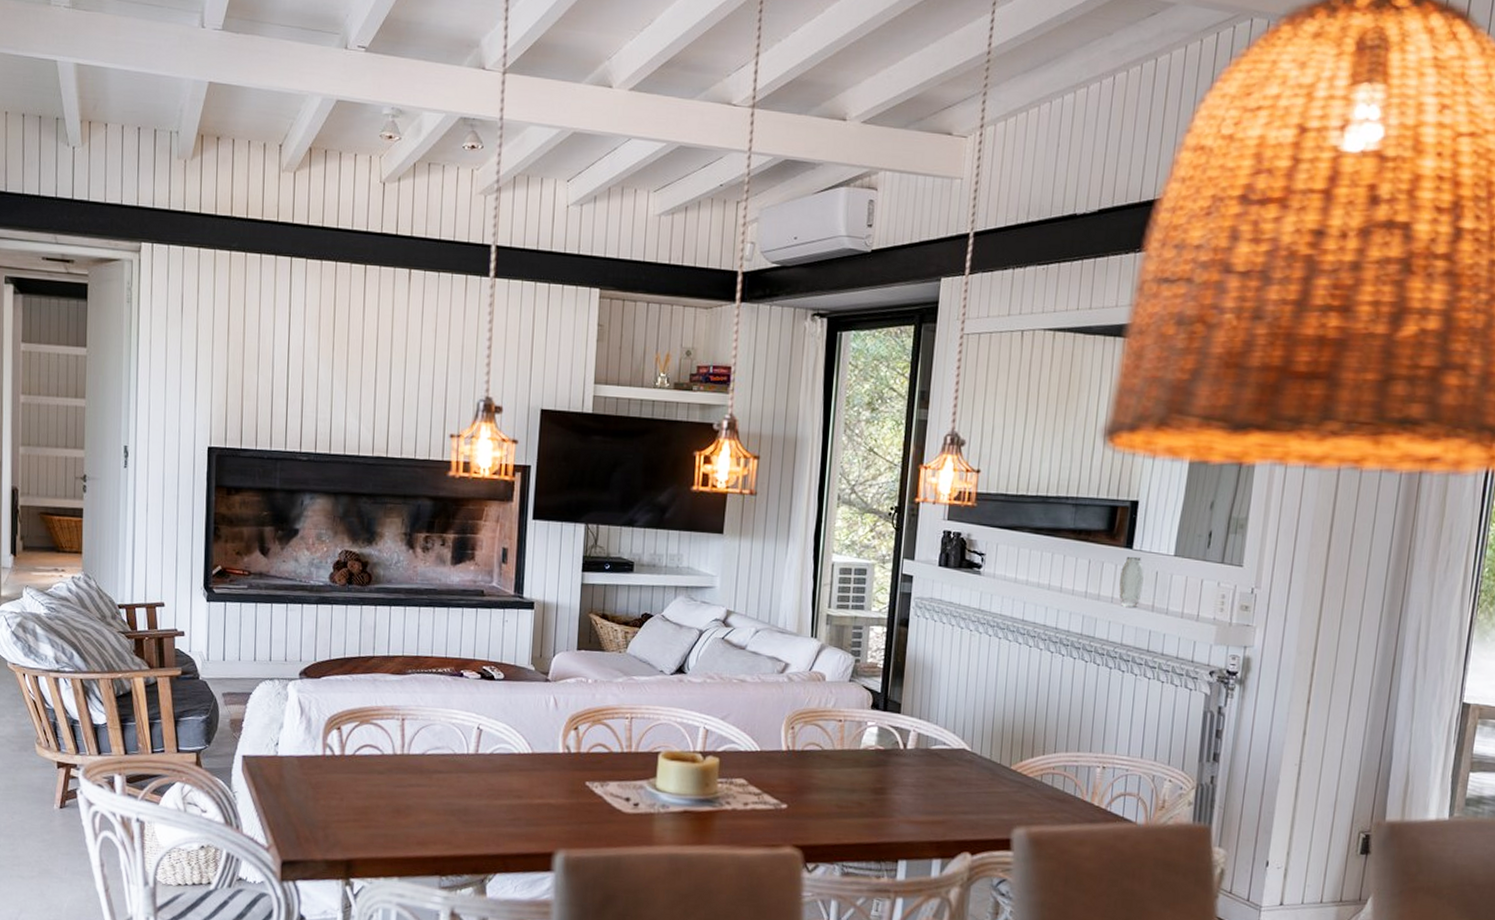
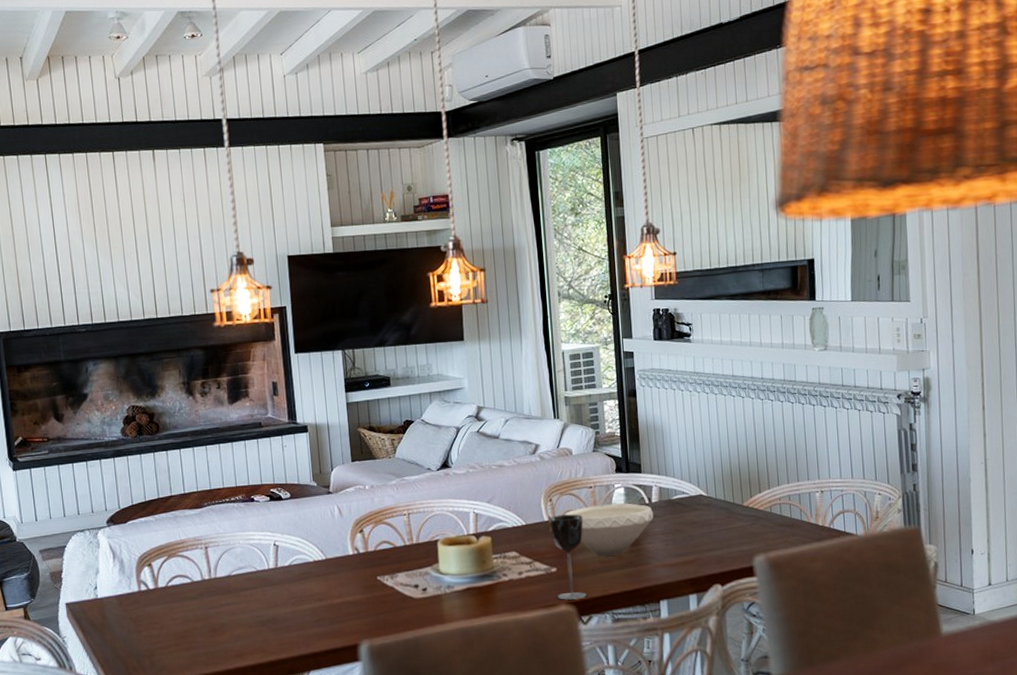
wine glass: none [783,746,826,844] -> present [549,514,588,600]
bowl: none [806,741,907,801] -> present [564,503,654,556]

